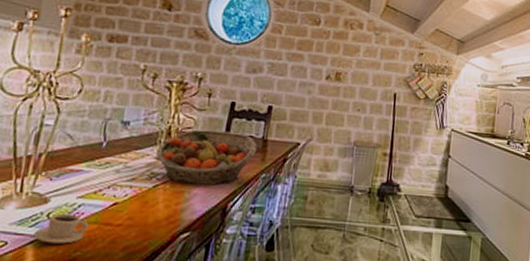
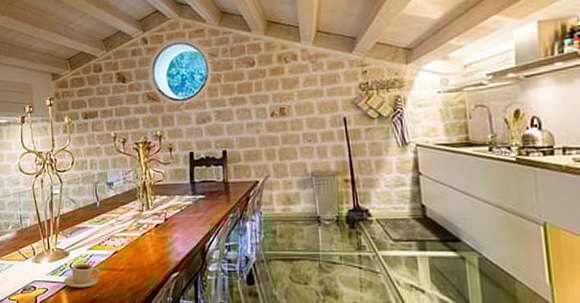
fruit basket: present [156,129,257,186] -> none [138,179,221,230]

